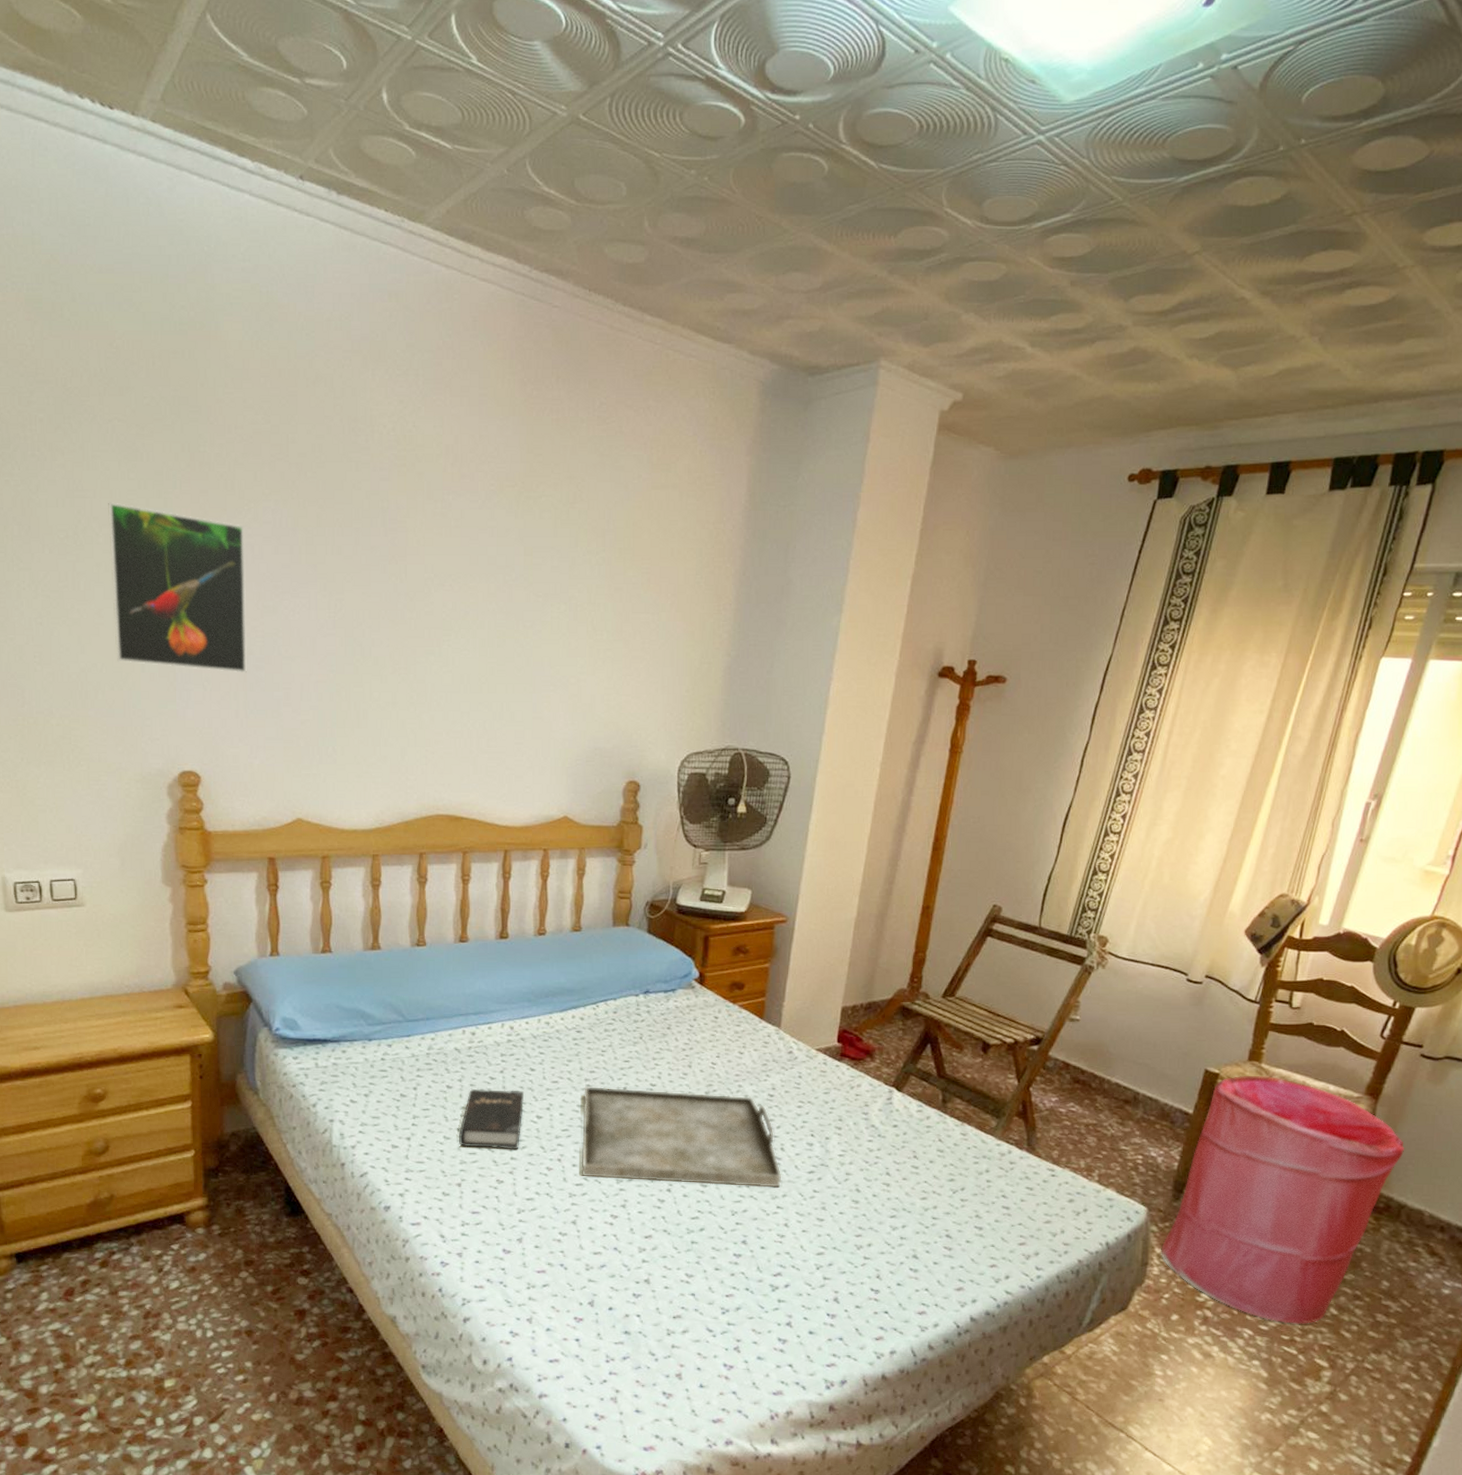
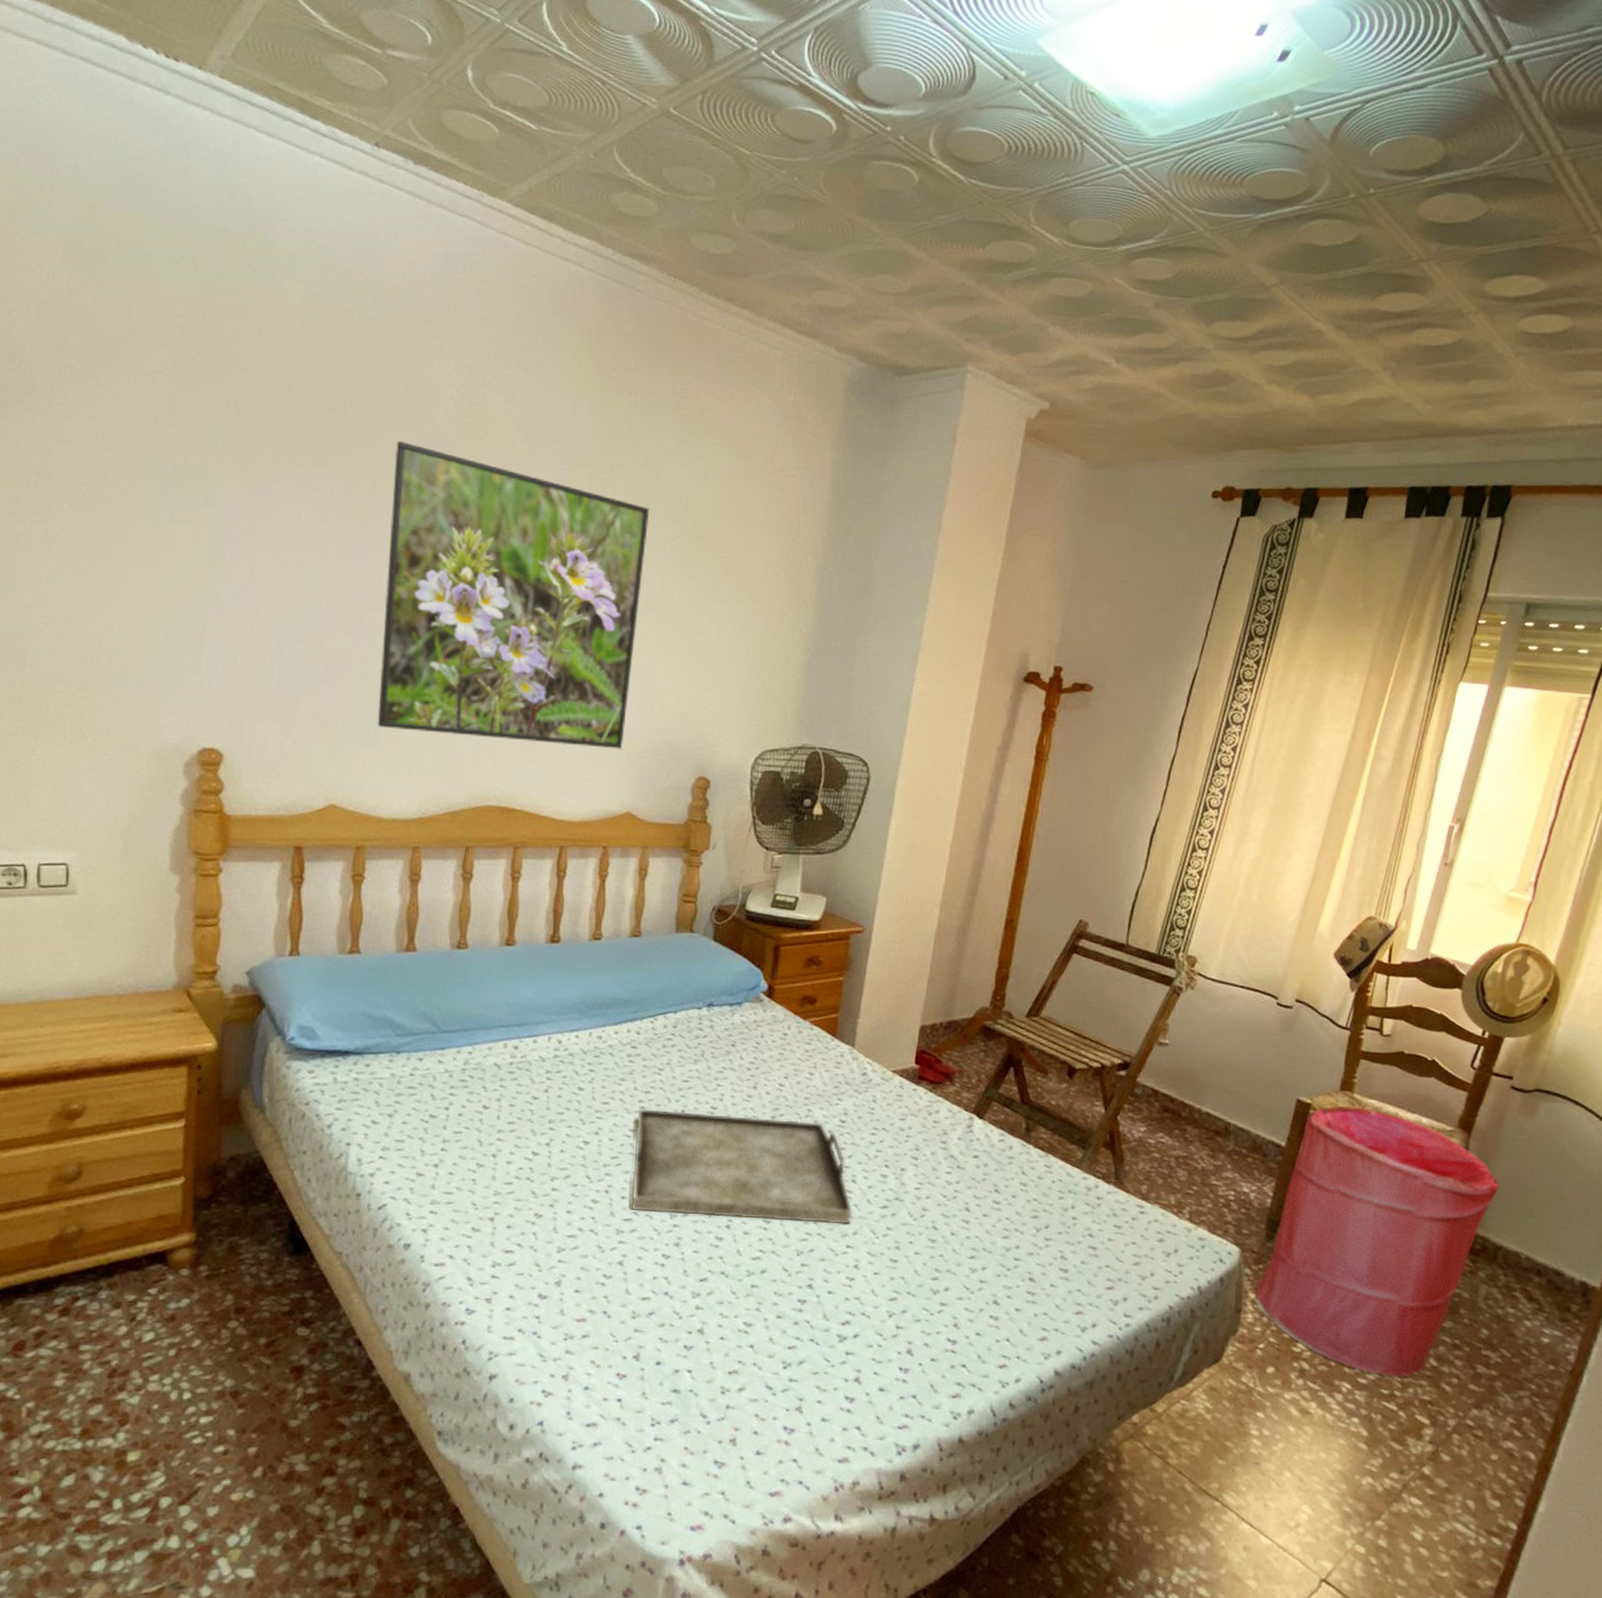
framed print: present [108,502,247,673] -> none [136,457,291,646]
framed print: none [334,472,575,759] -> present [377,440,650,750]
hardback book: present [459,1088,525,1150] -> none [494,1109,571,1180]

